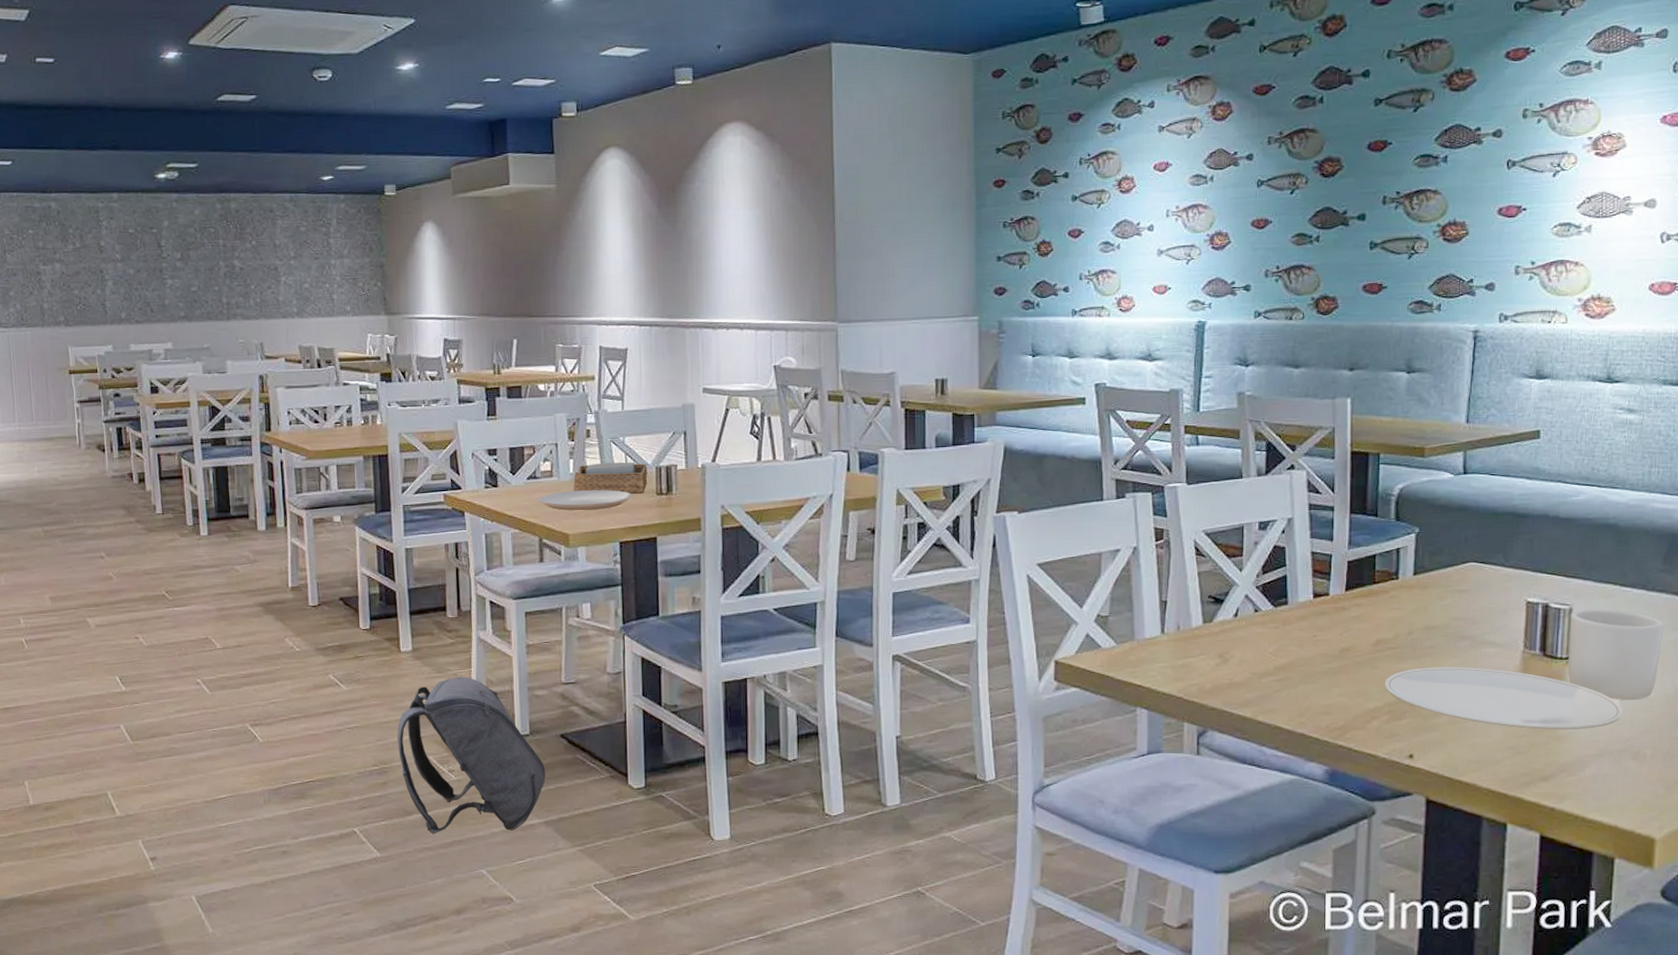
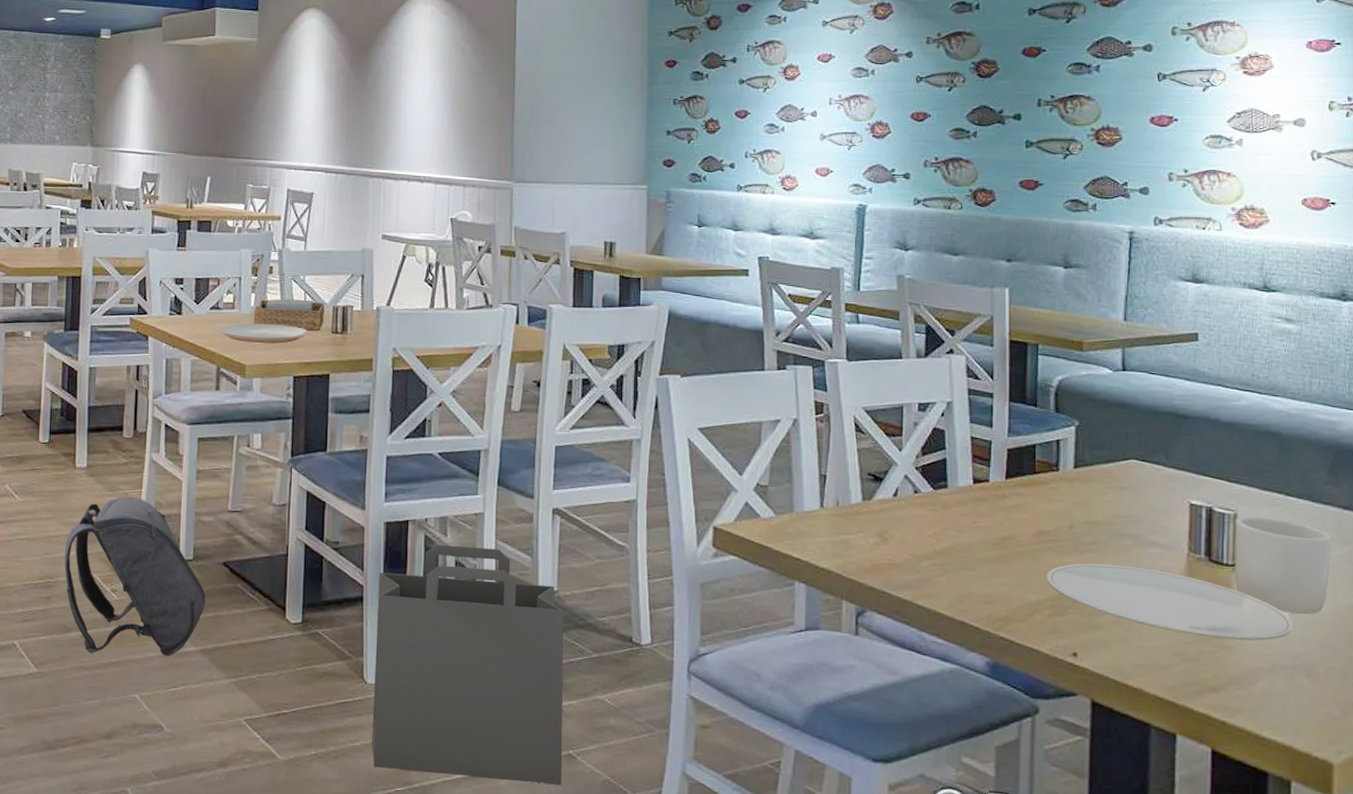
shopping bag: none [720,699,912,920] -> present [372,544,564,784]

